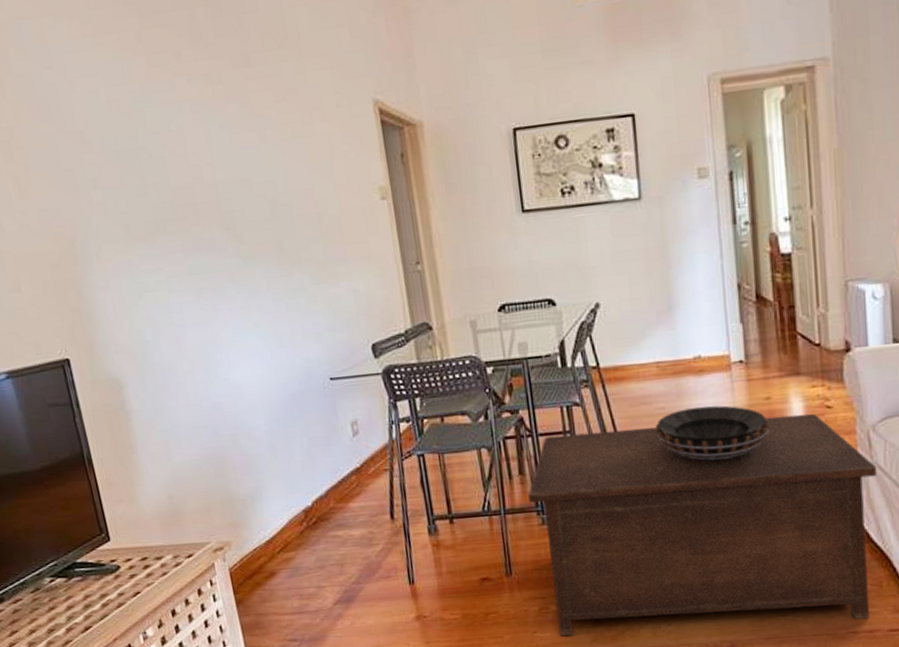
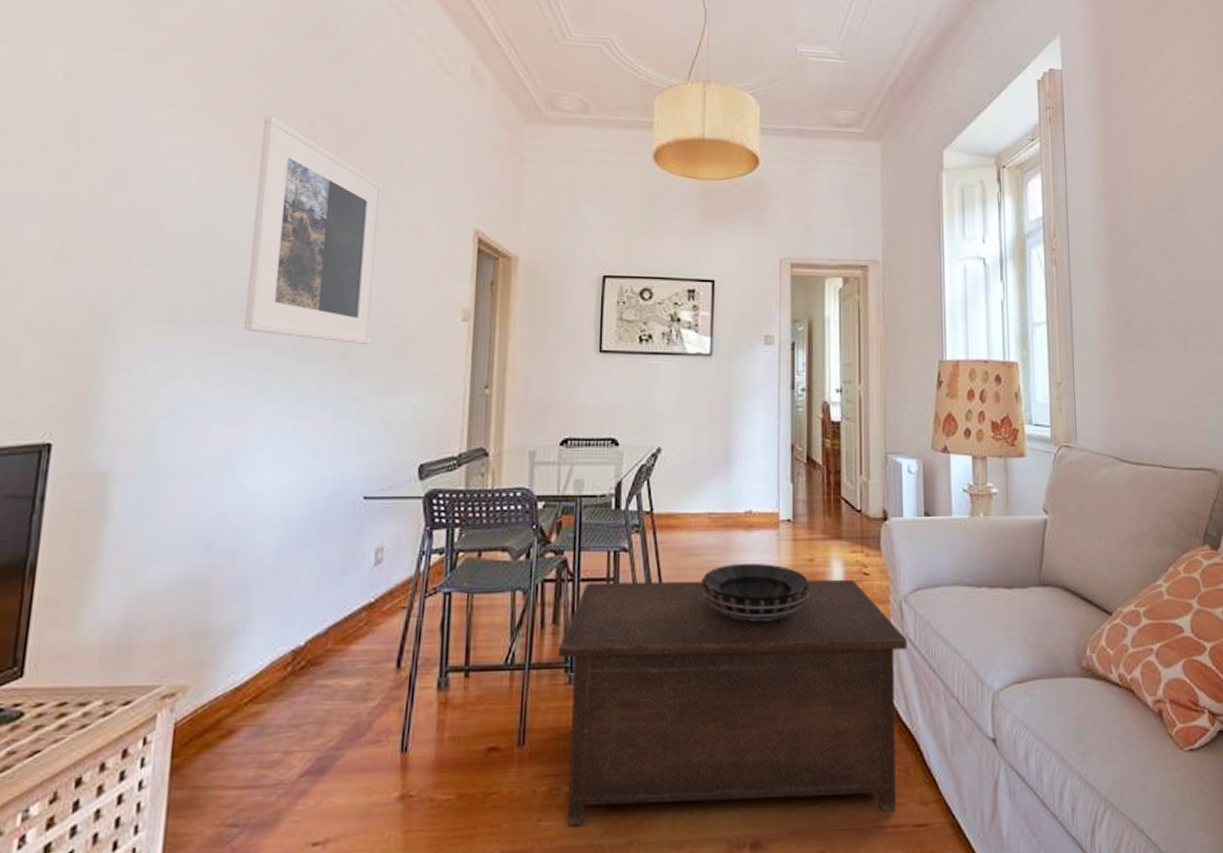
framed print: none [146,11,302,239] -> present [244,115,383,344]

